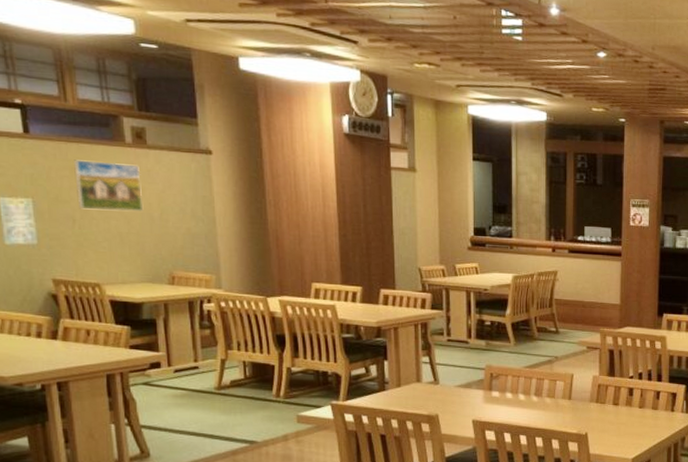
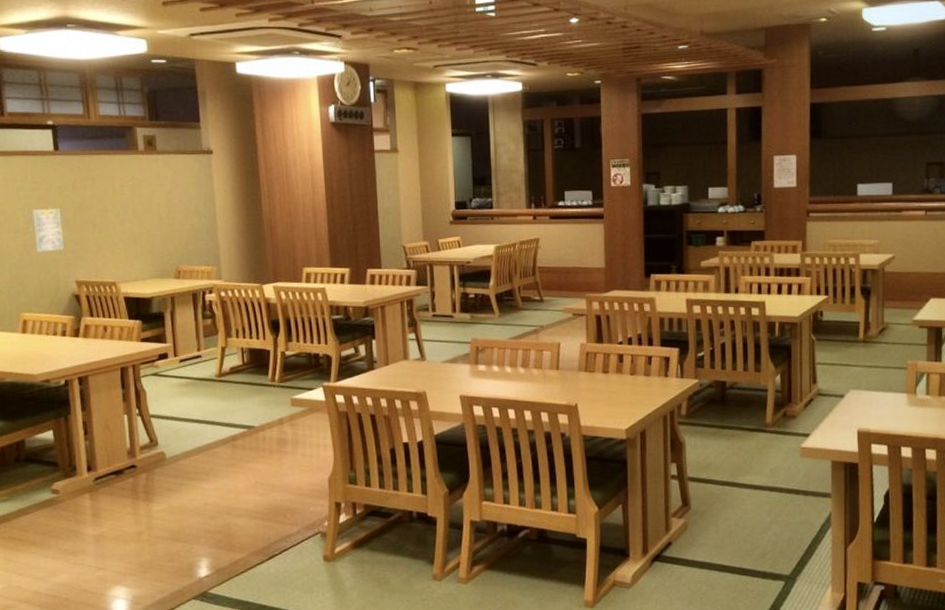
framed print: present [74,159,144,211] -> none [95,169,154,215]

